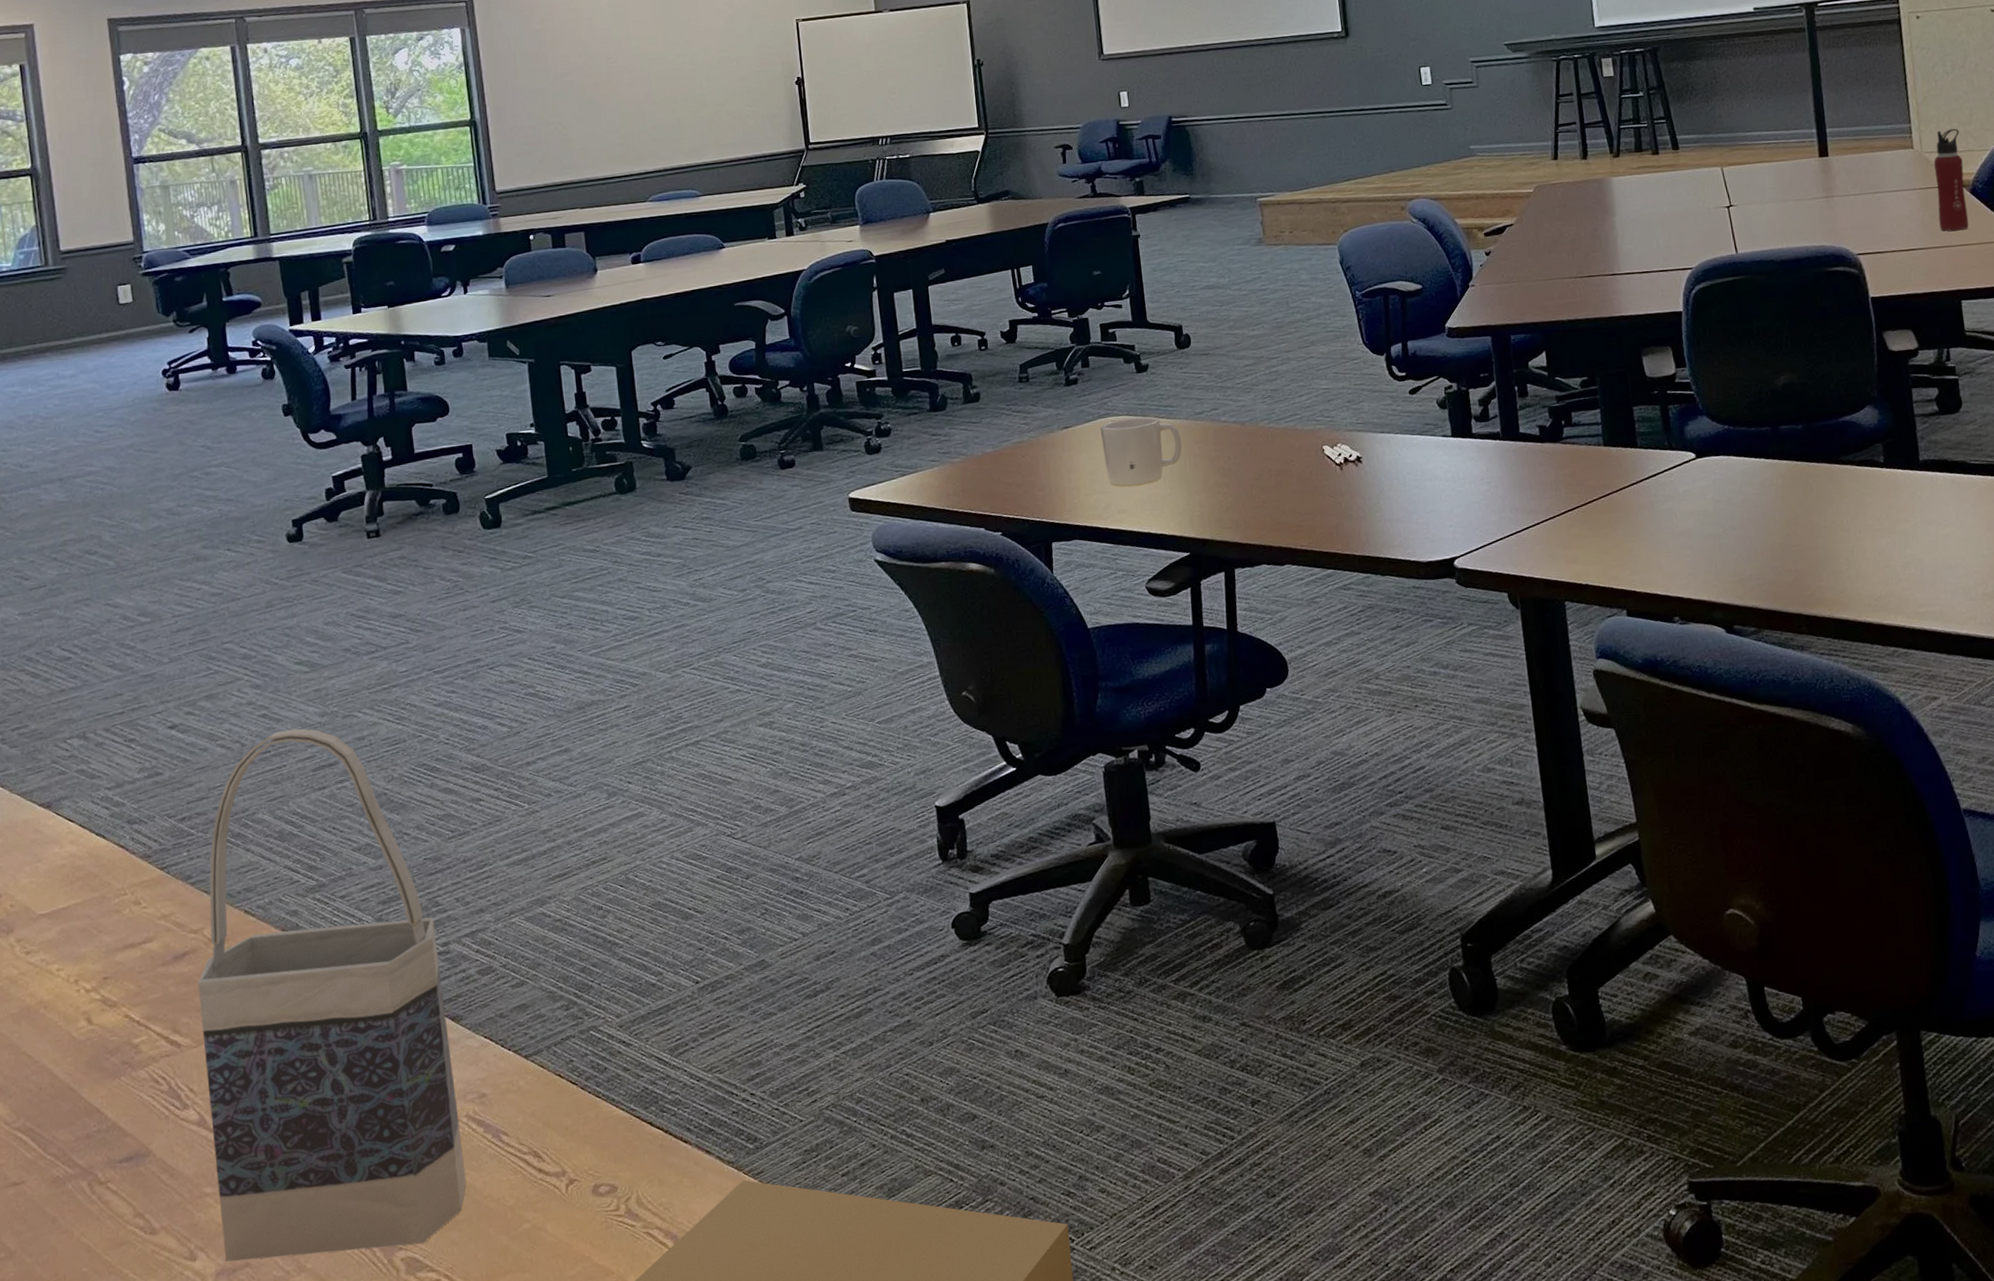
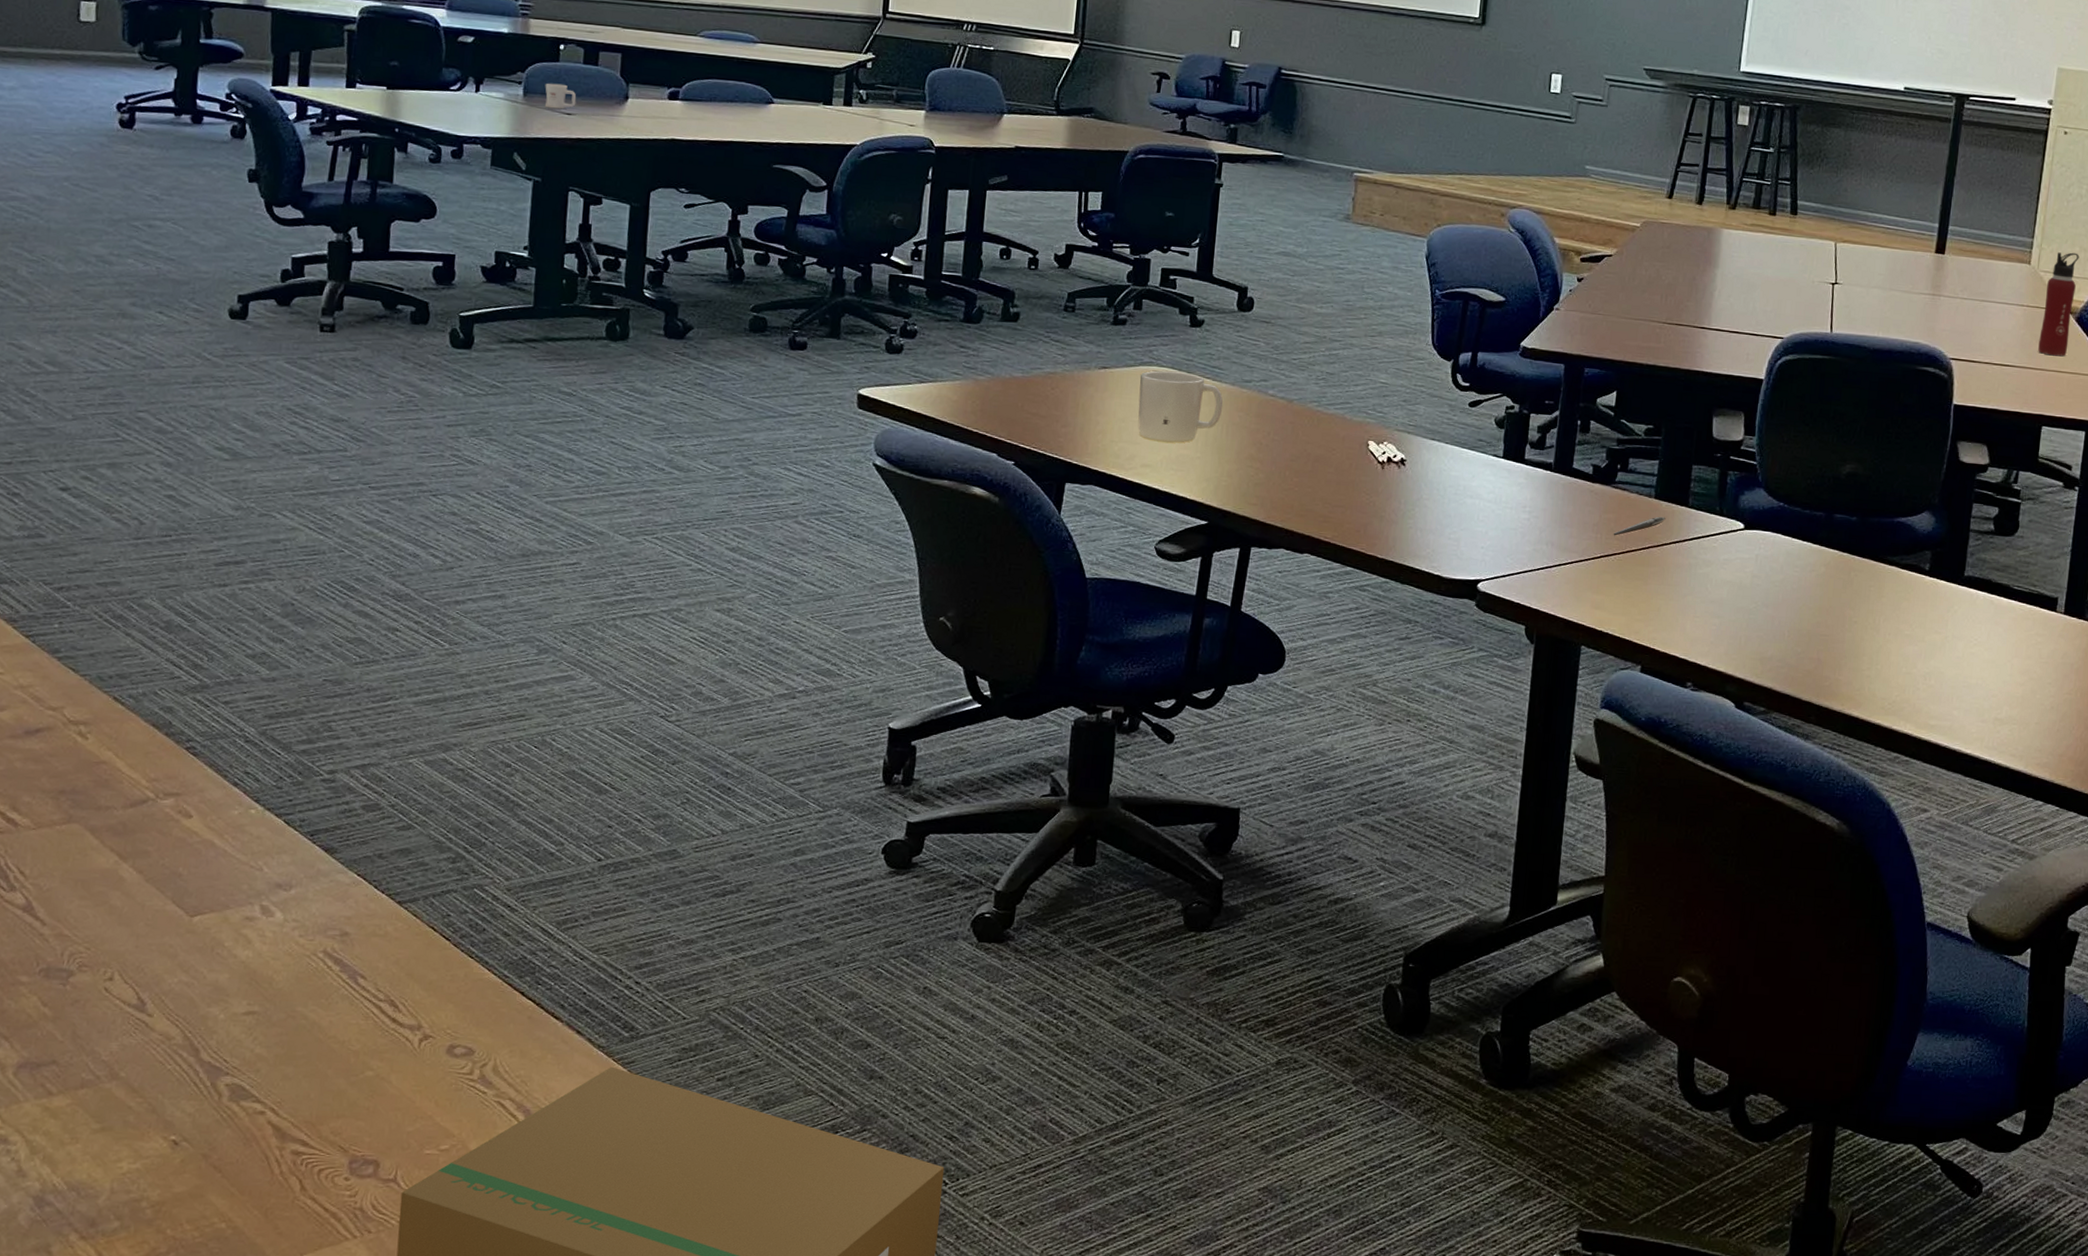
bag: present [198,728,467,1262] -> none [31,516,324,1073]
mug: none [523,270,553,295] -> present [544,83,577,110]
pen: none [1572,462,1619,490] -> present [1613,516,1666,536]

